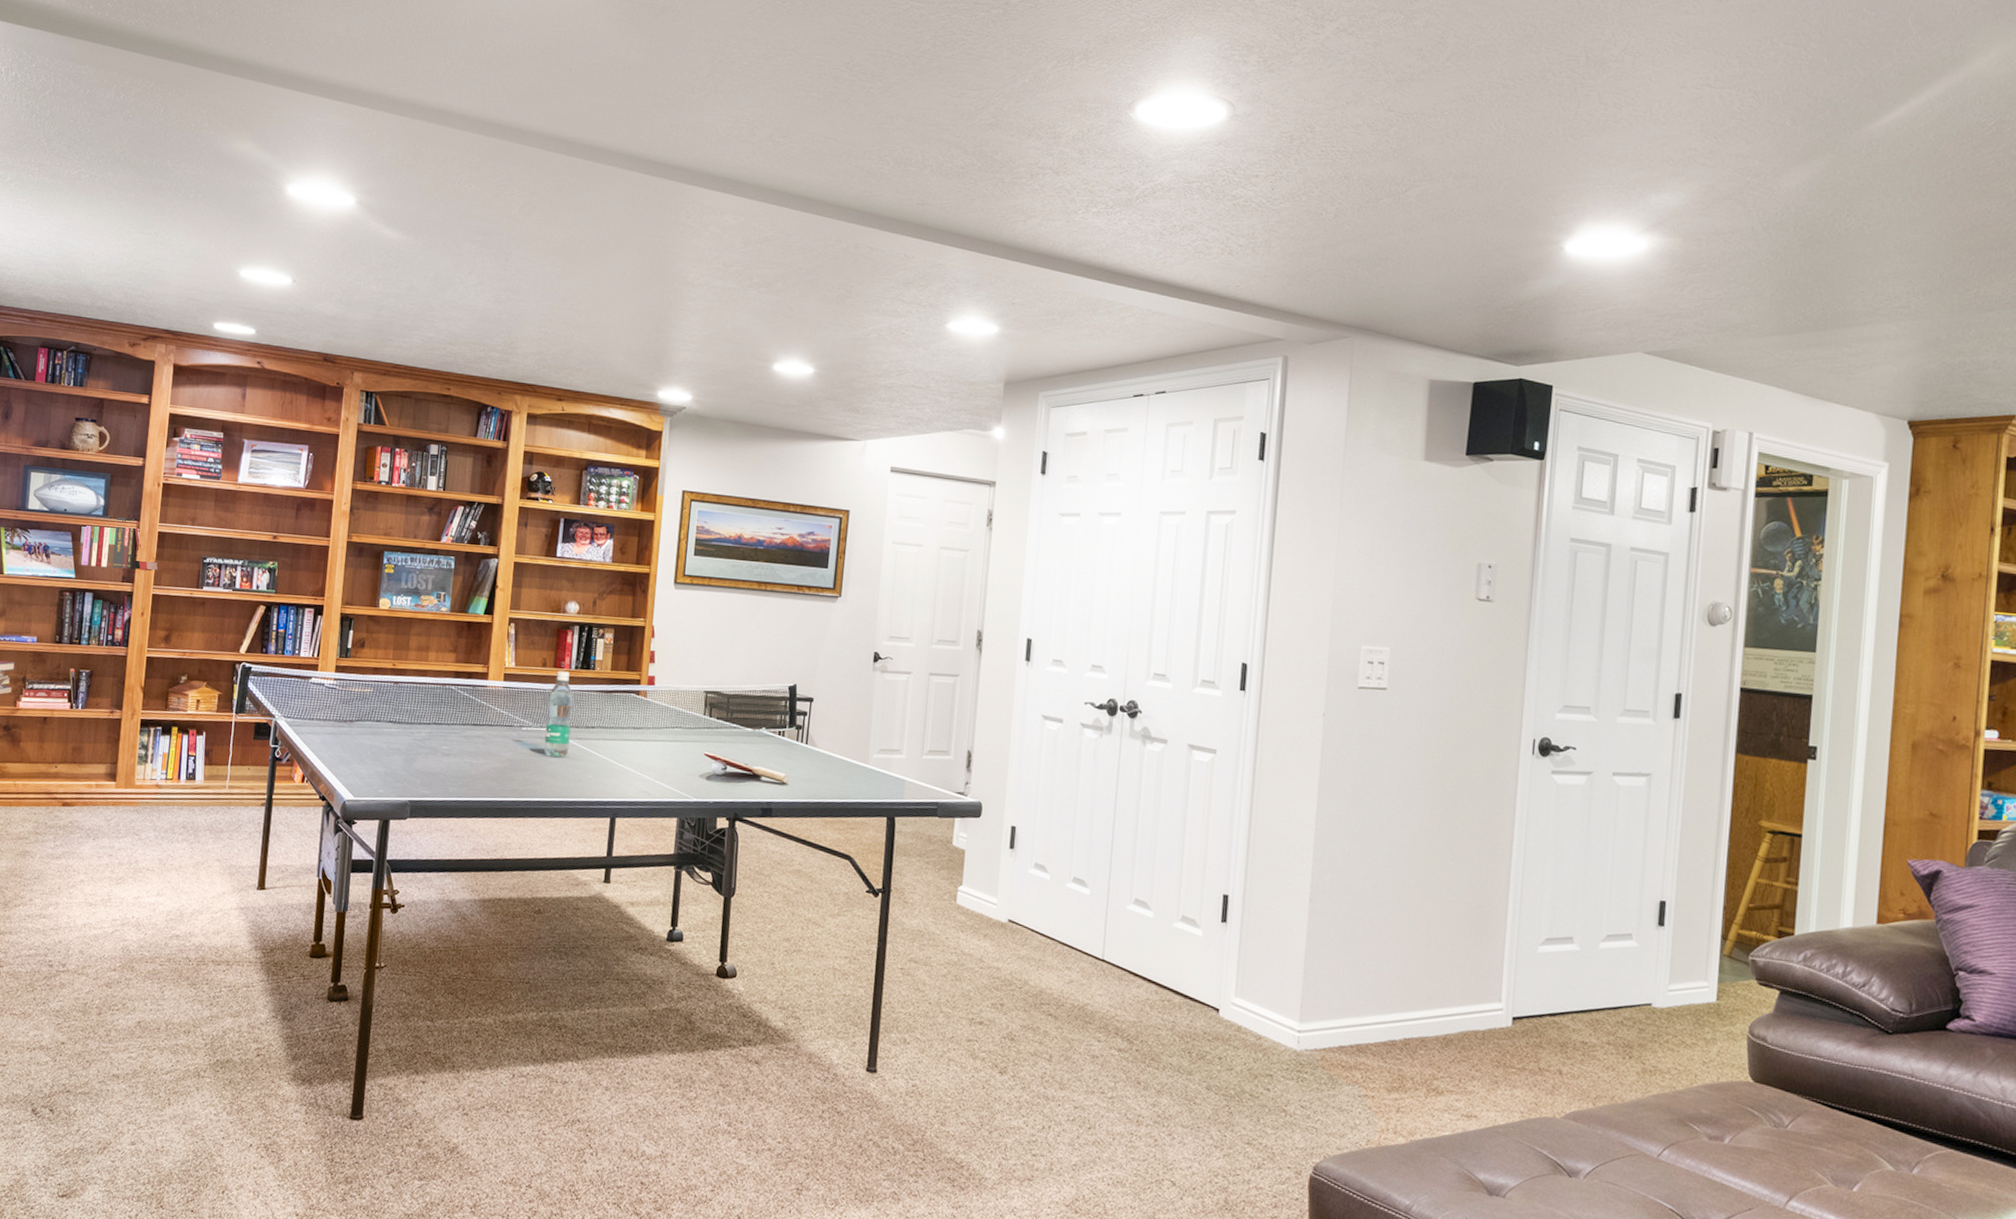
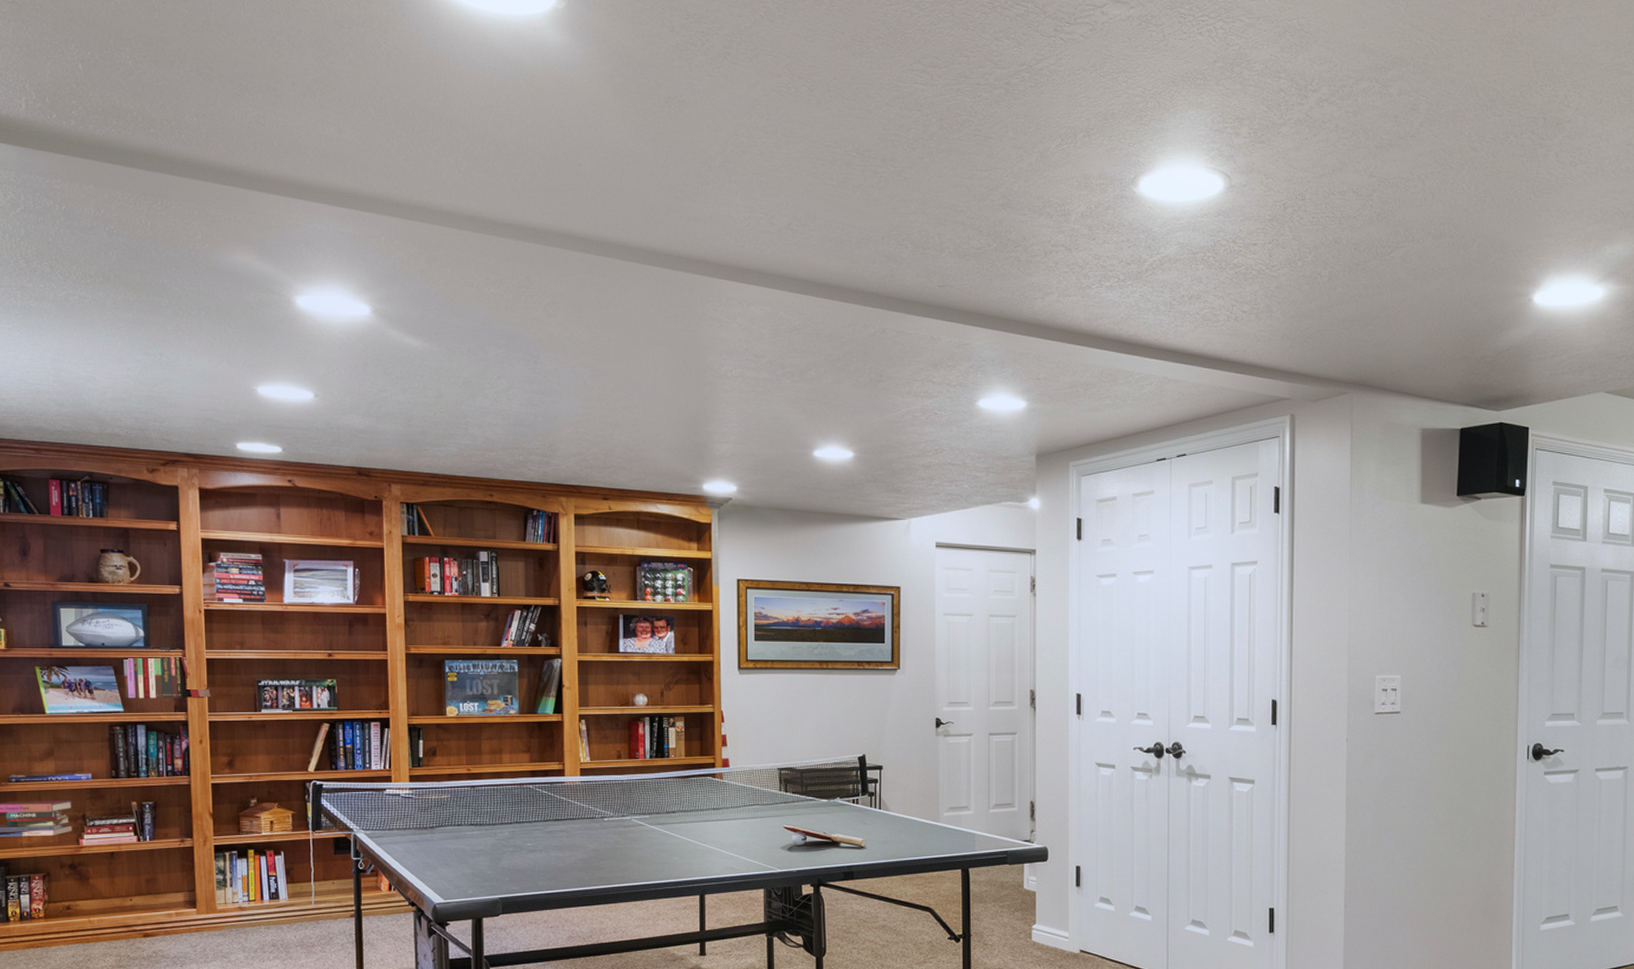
bottle: present [544,671,574,758] -> none [626,761,652,844]

